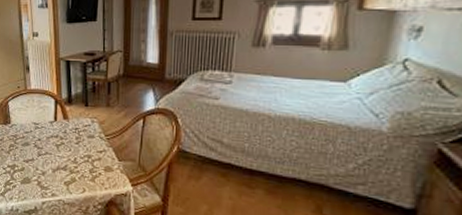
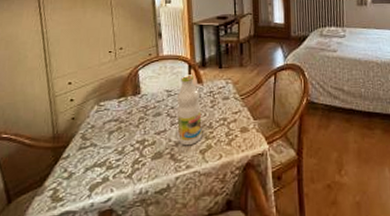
bottle: none [43,109,67,177] -> present [177,74,202,146]

